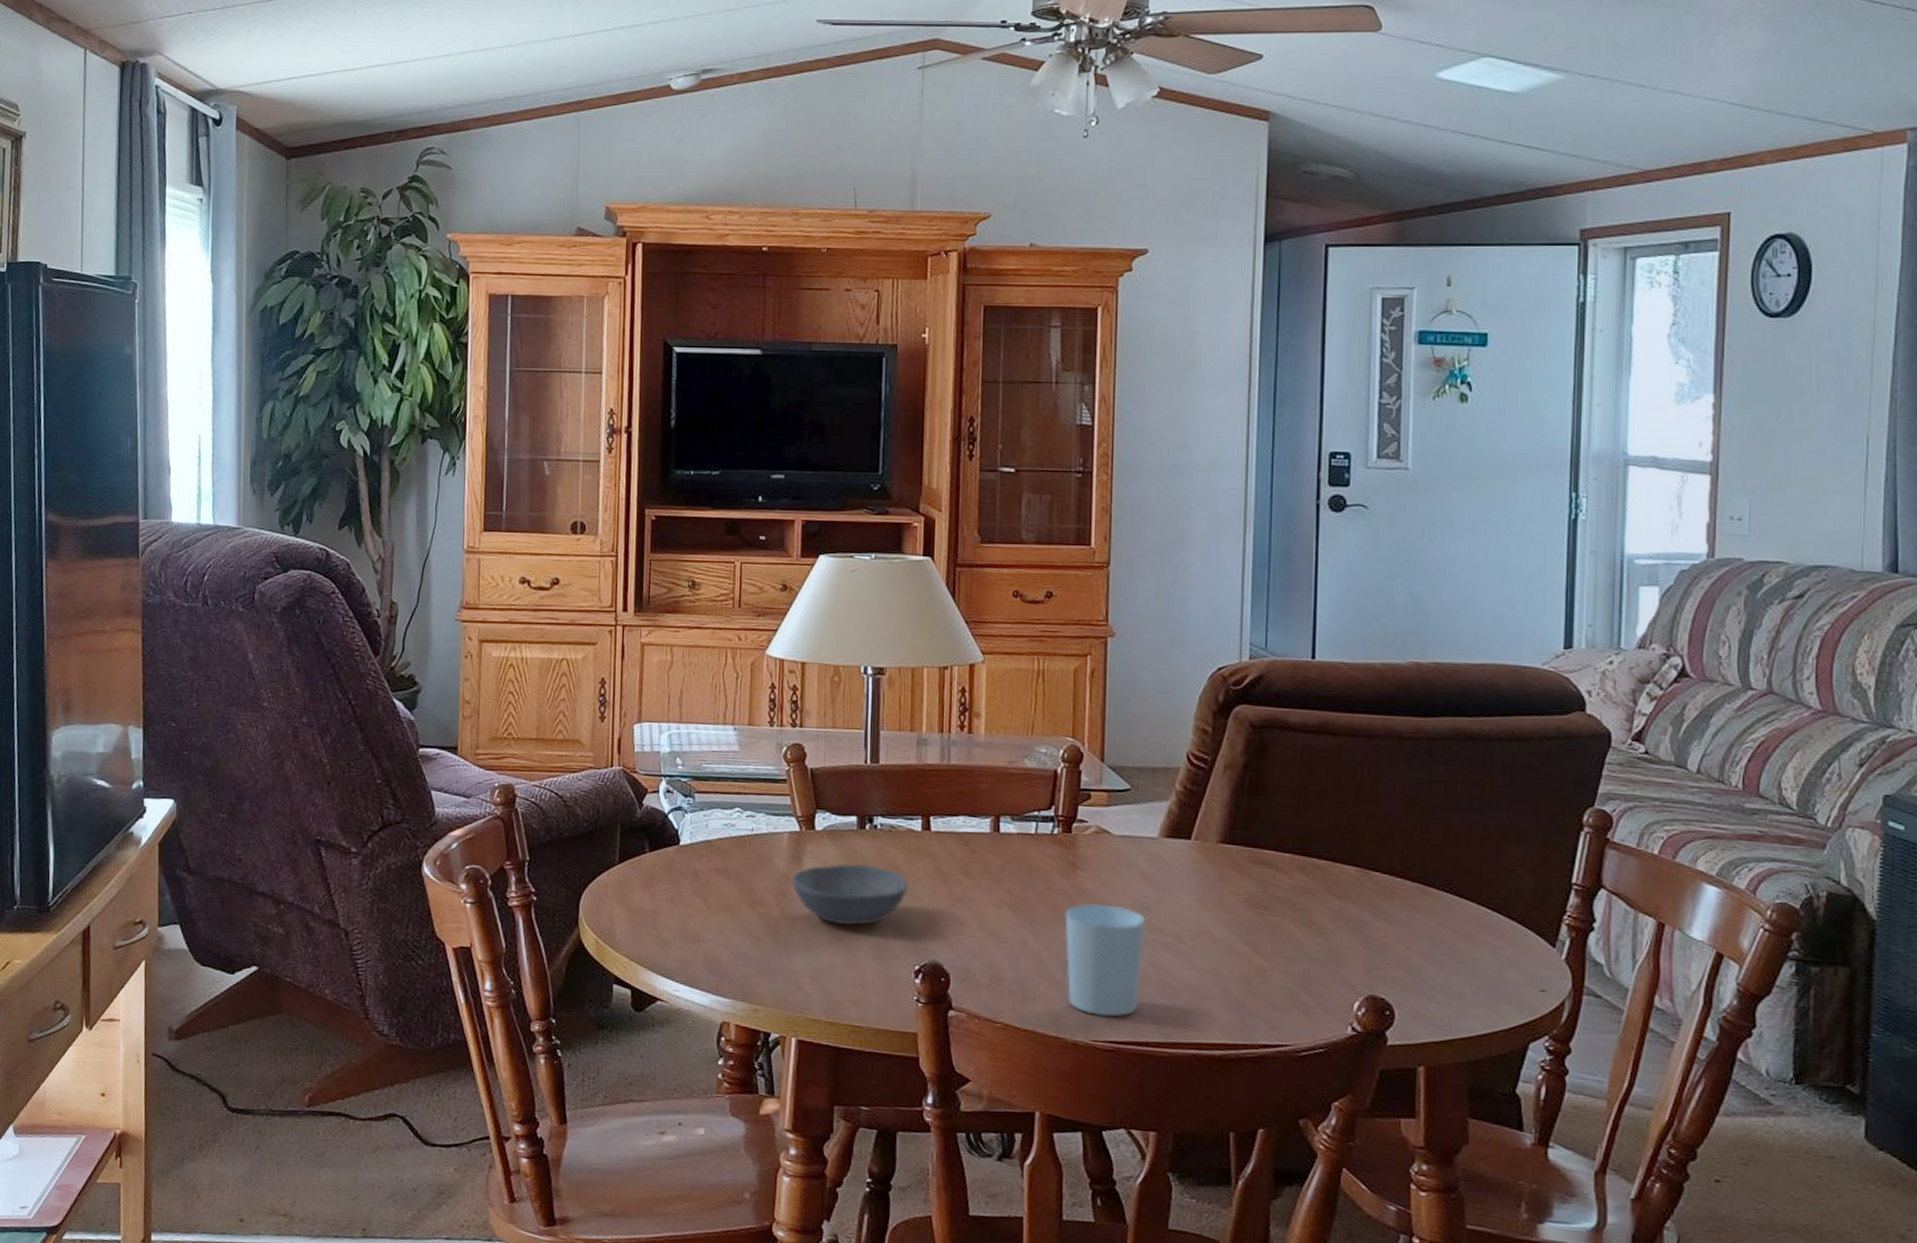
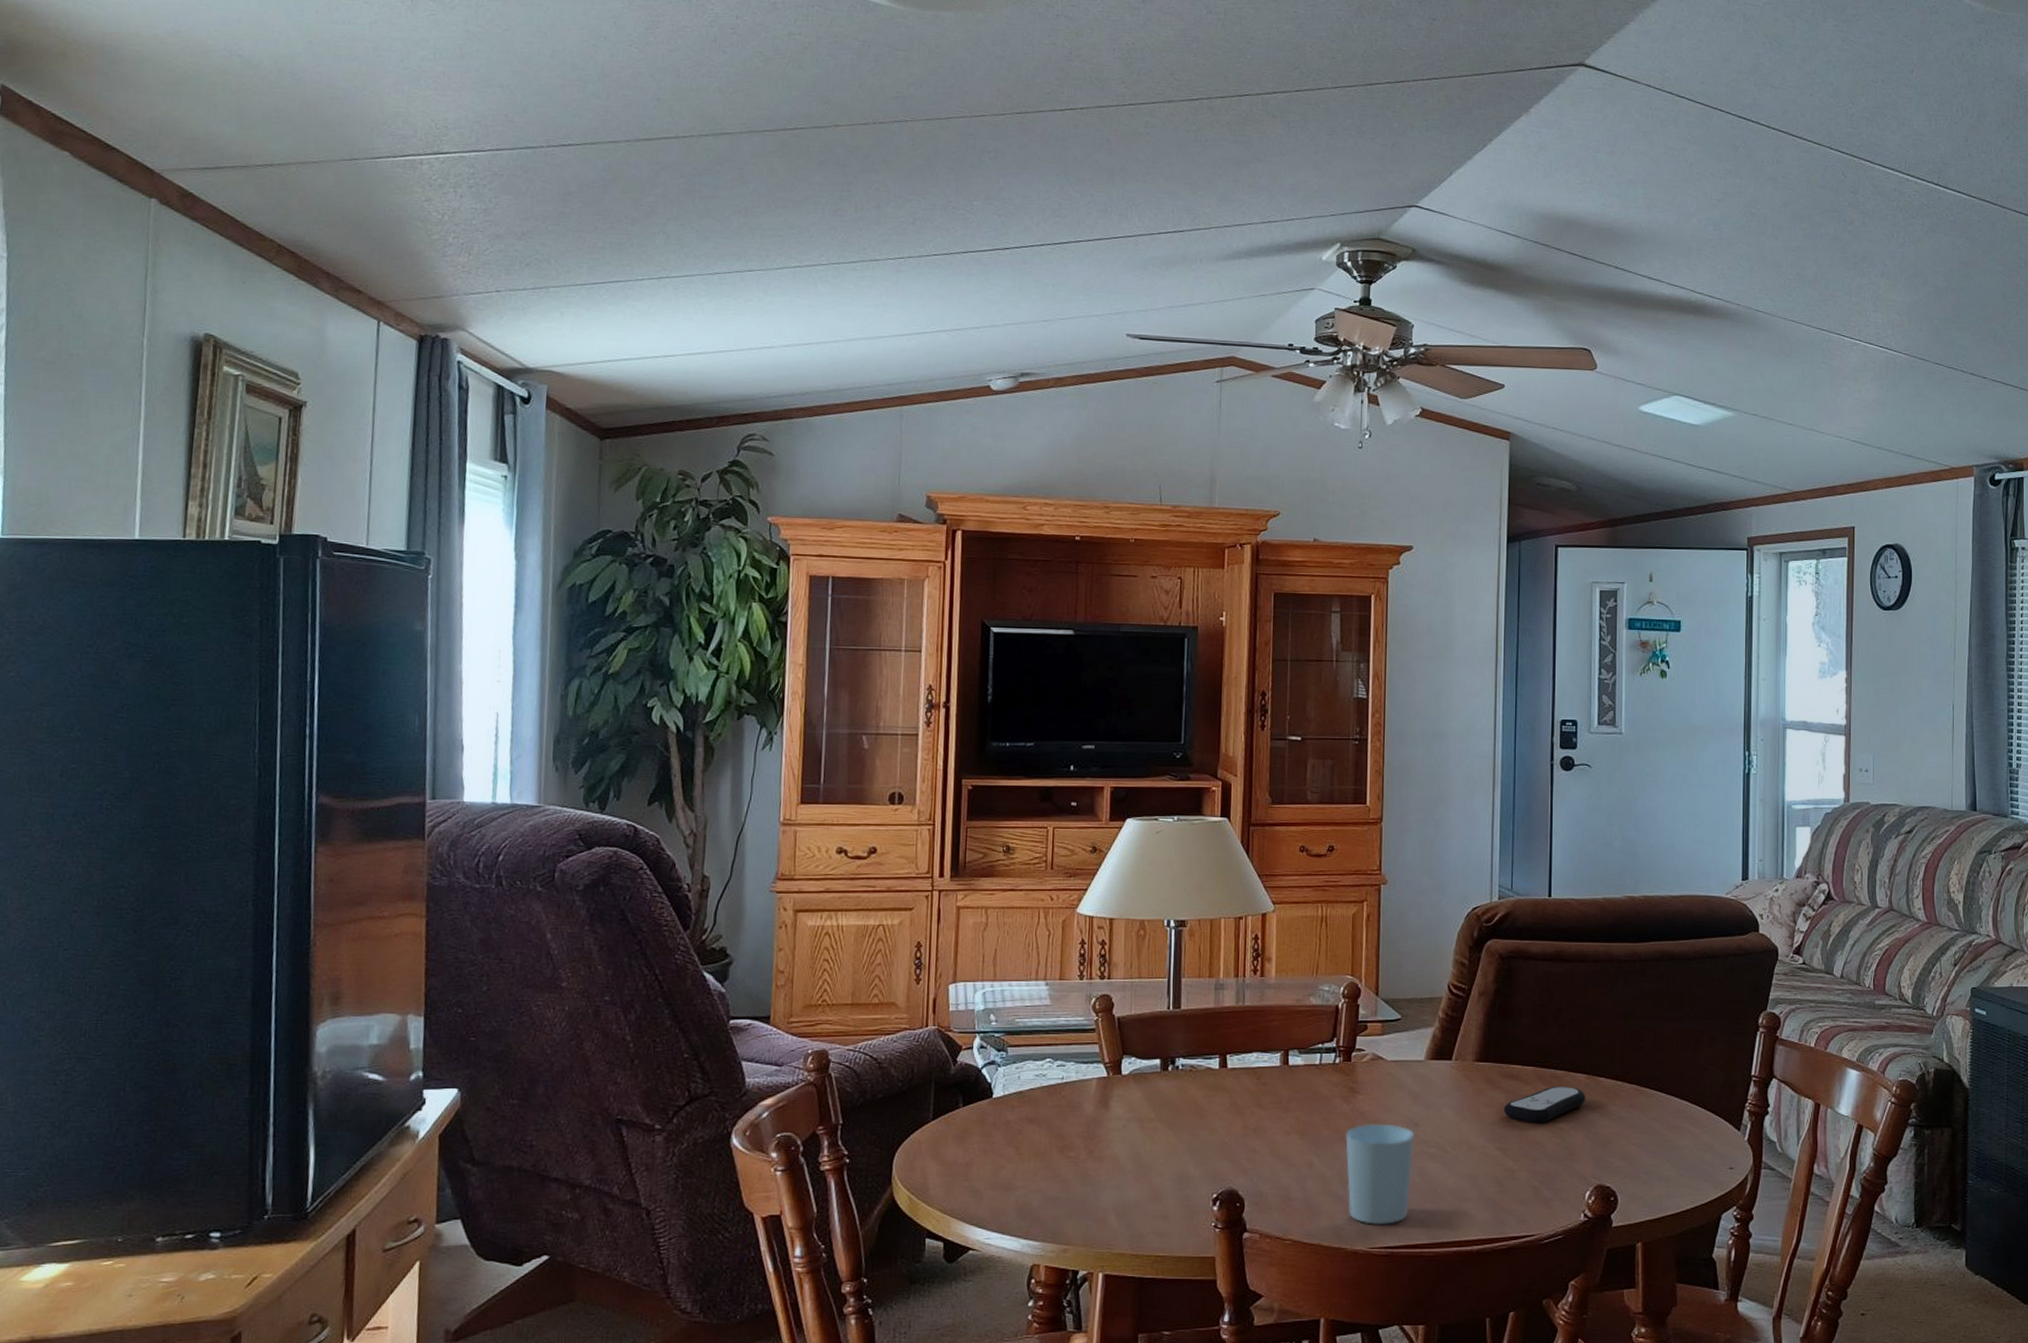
bowl: present [791,863,909,925] -> none [1099,1102,1208,1161]
remote control: none [1252,877,1356,920] -> present [1503,1085,1586,1124]

